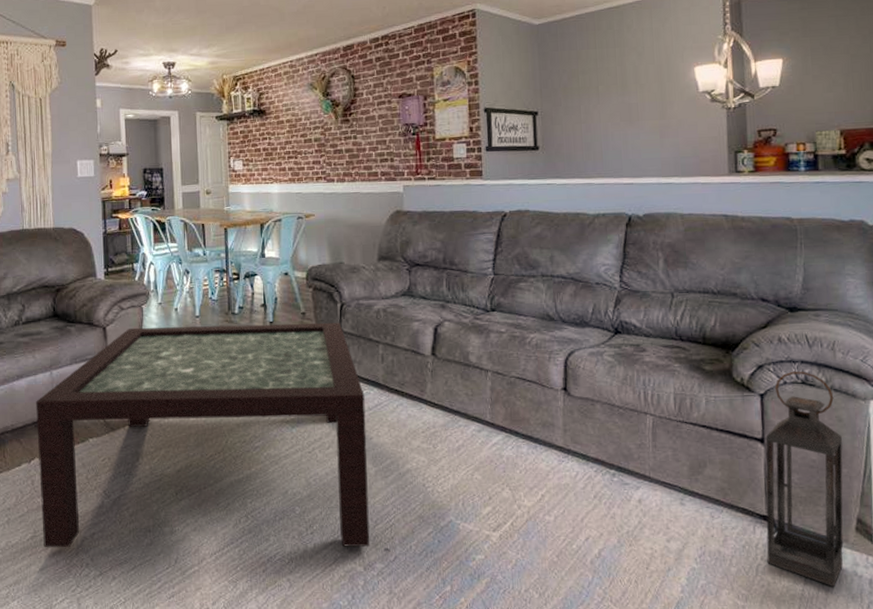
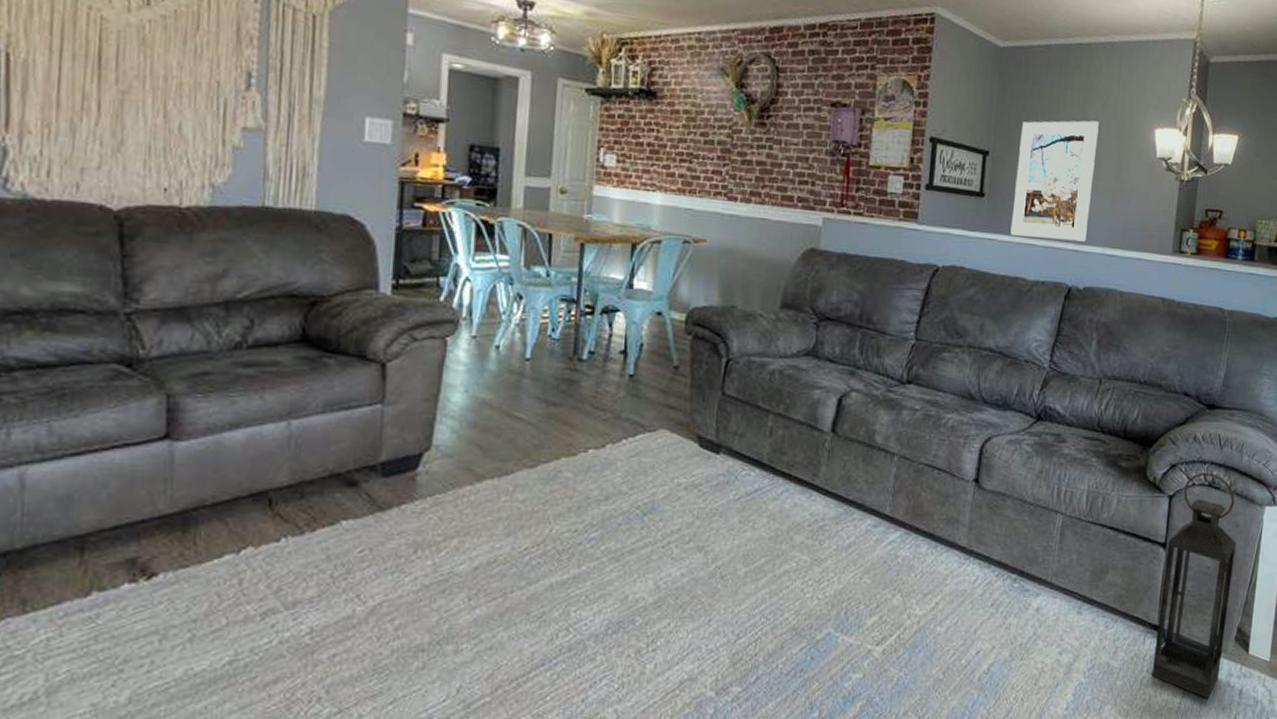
coffee table: present [36,323,370,548] -> none [249,367,743,677]
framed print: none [564,70,640,178] -> present [1010,120,1099,242]

